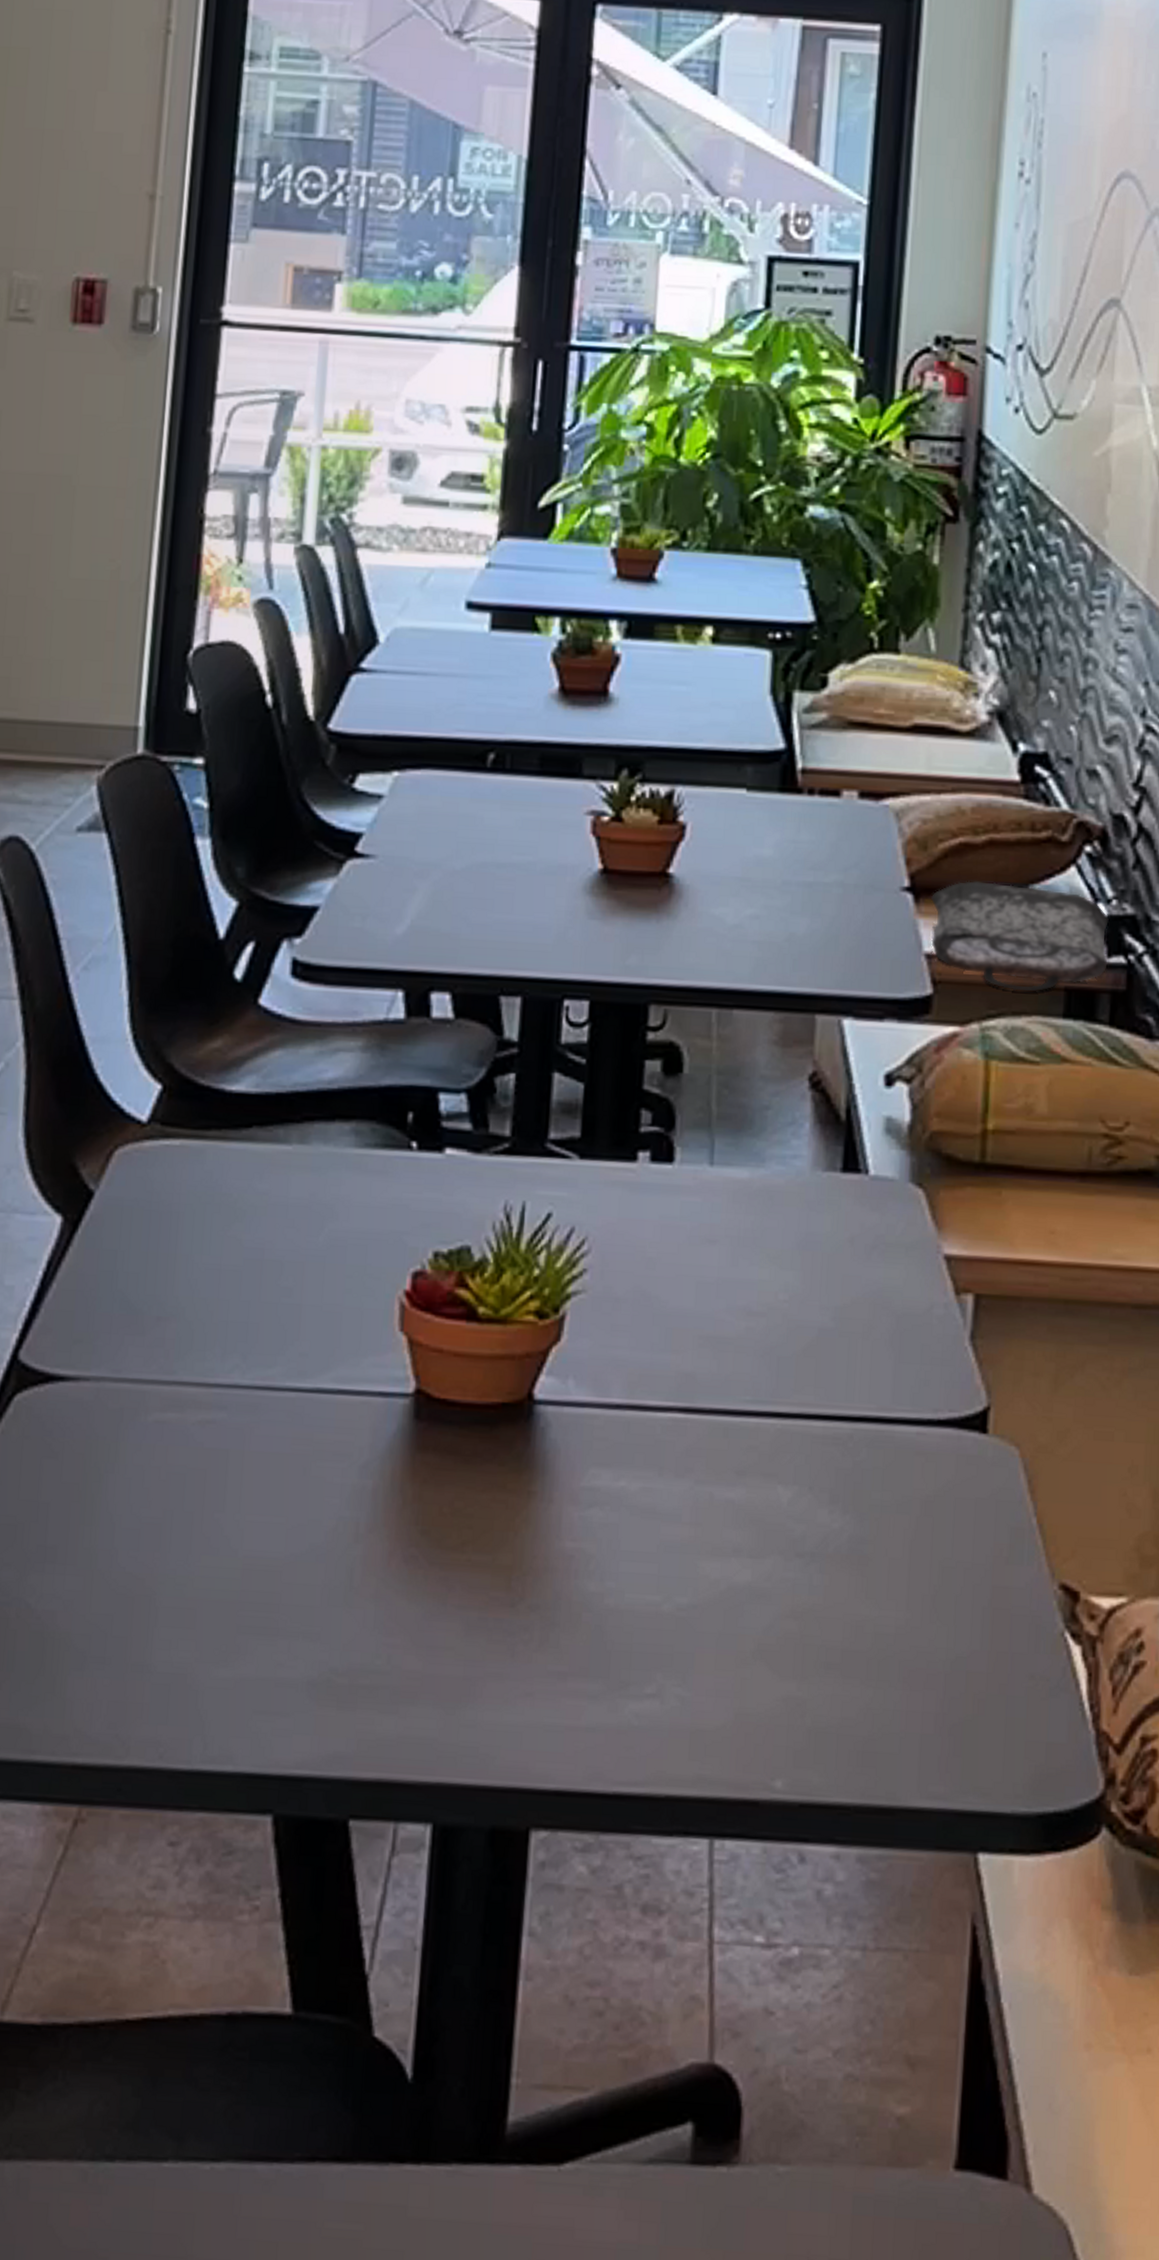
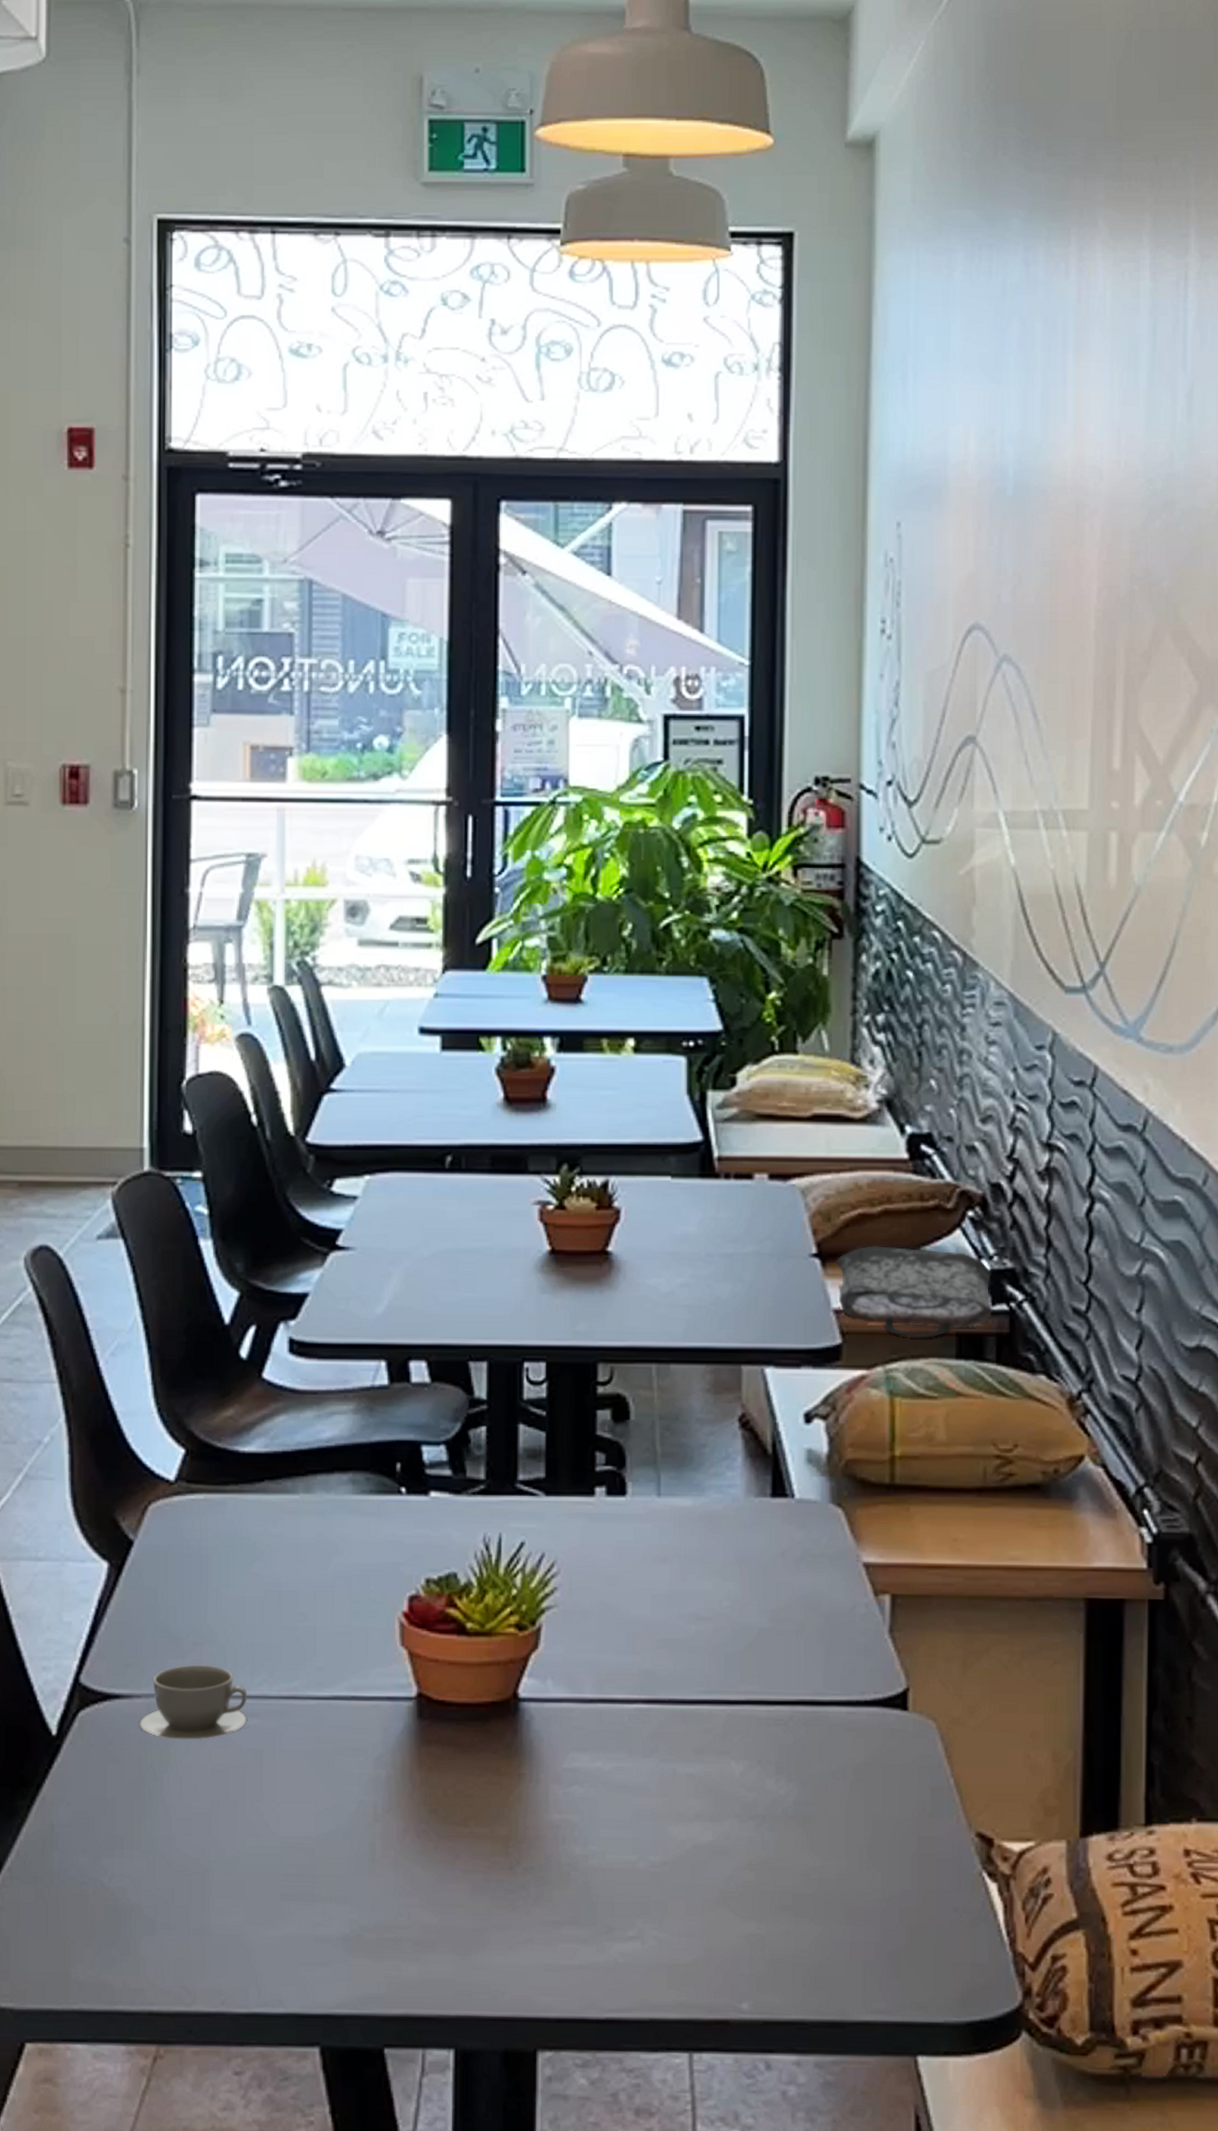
teacup: none [85,1343,216,1435] -> present [139,1664,248,1740]

